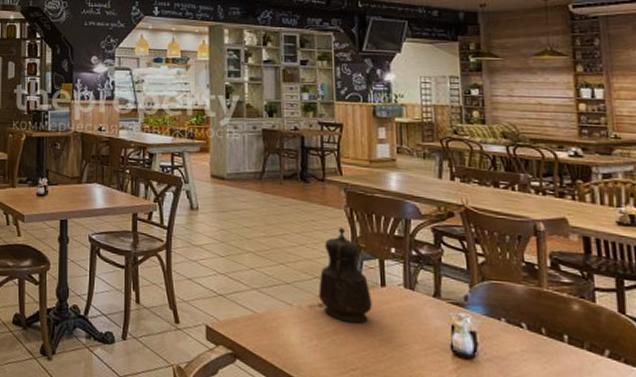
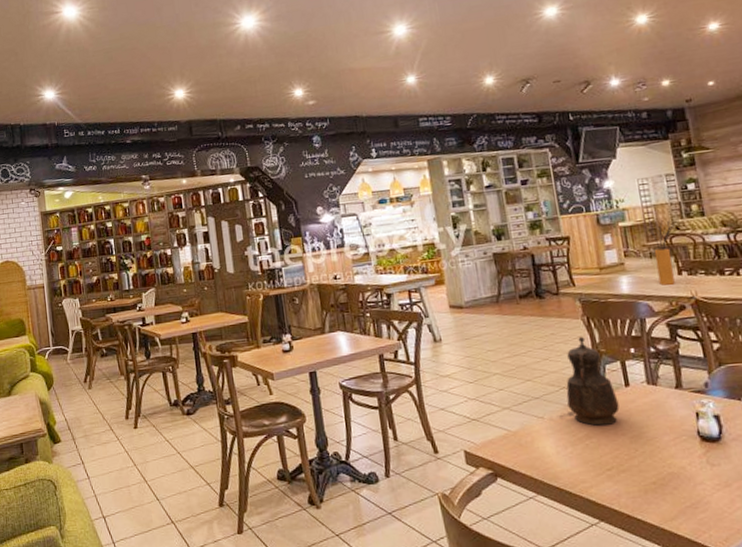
vase: none [425,119,455,190] -> present [648,218,677,286]

